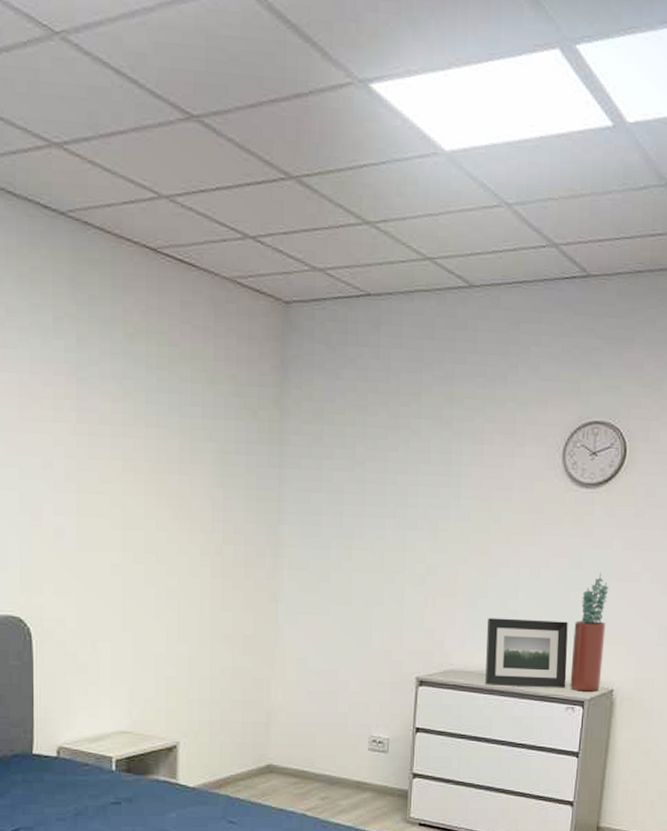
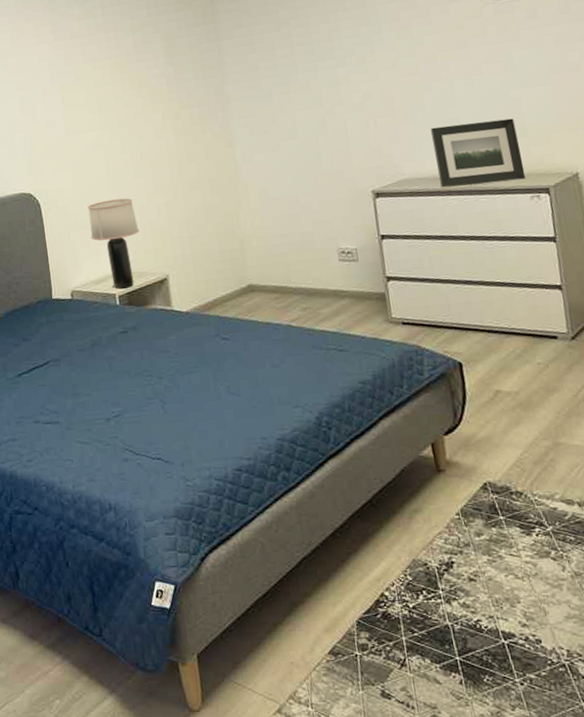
table lamp: none [91,642,152,752] -> present [88,198,140,289]
vase: present [570,572,609,692] -> none [520,68,563,180]

